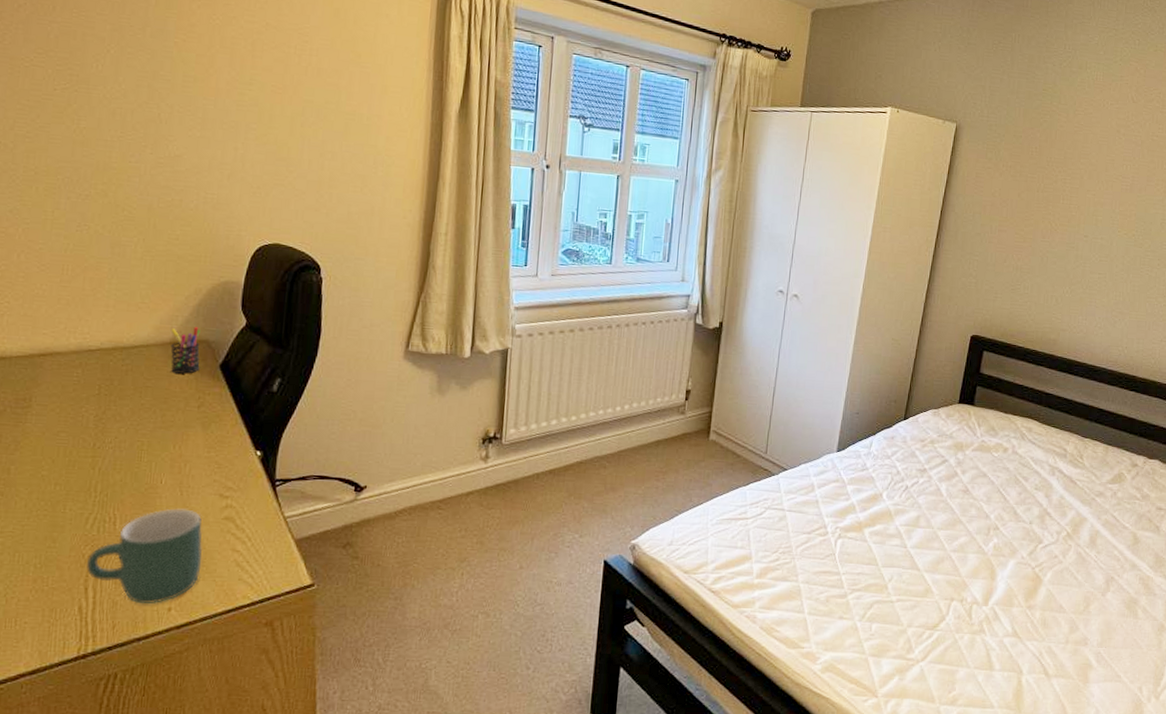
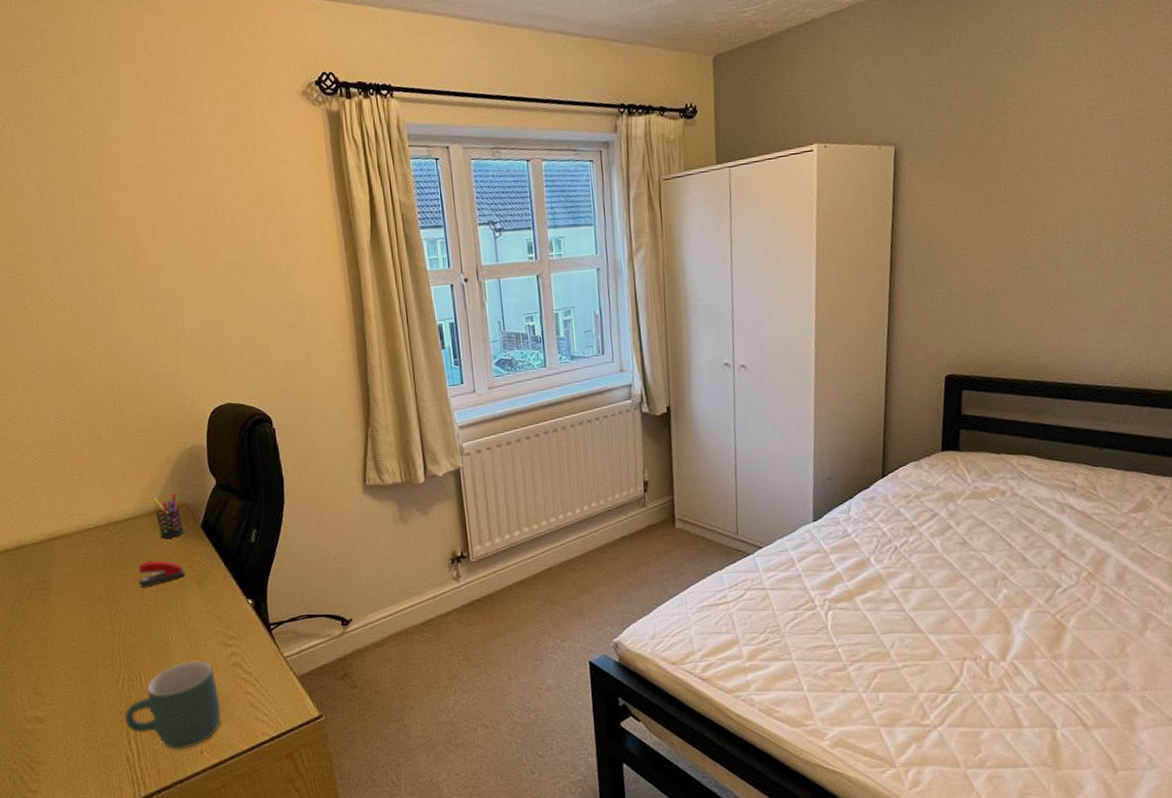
stapler: none [135,394,191,422] -> present [138,560,184,587]

